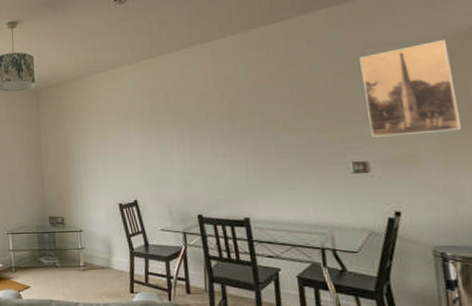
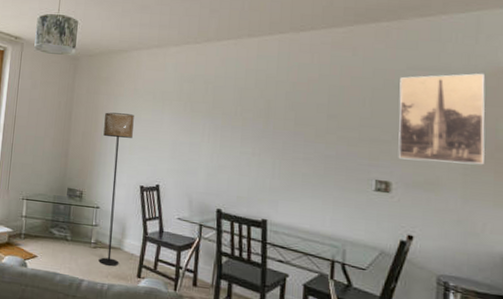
floor lamp: none [73,136,111,285] -> present [98,112,134,266]

